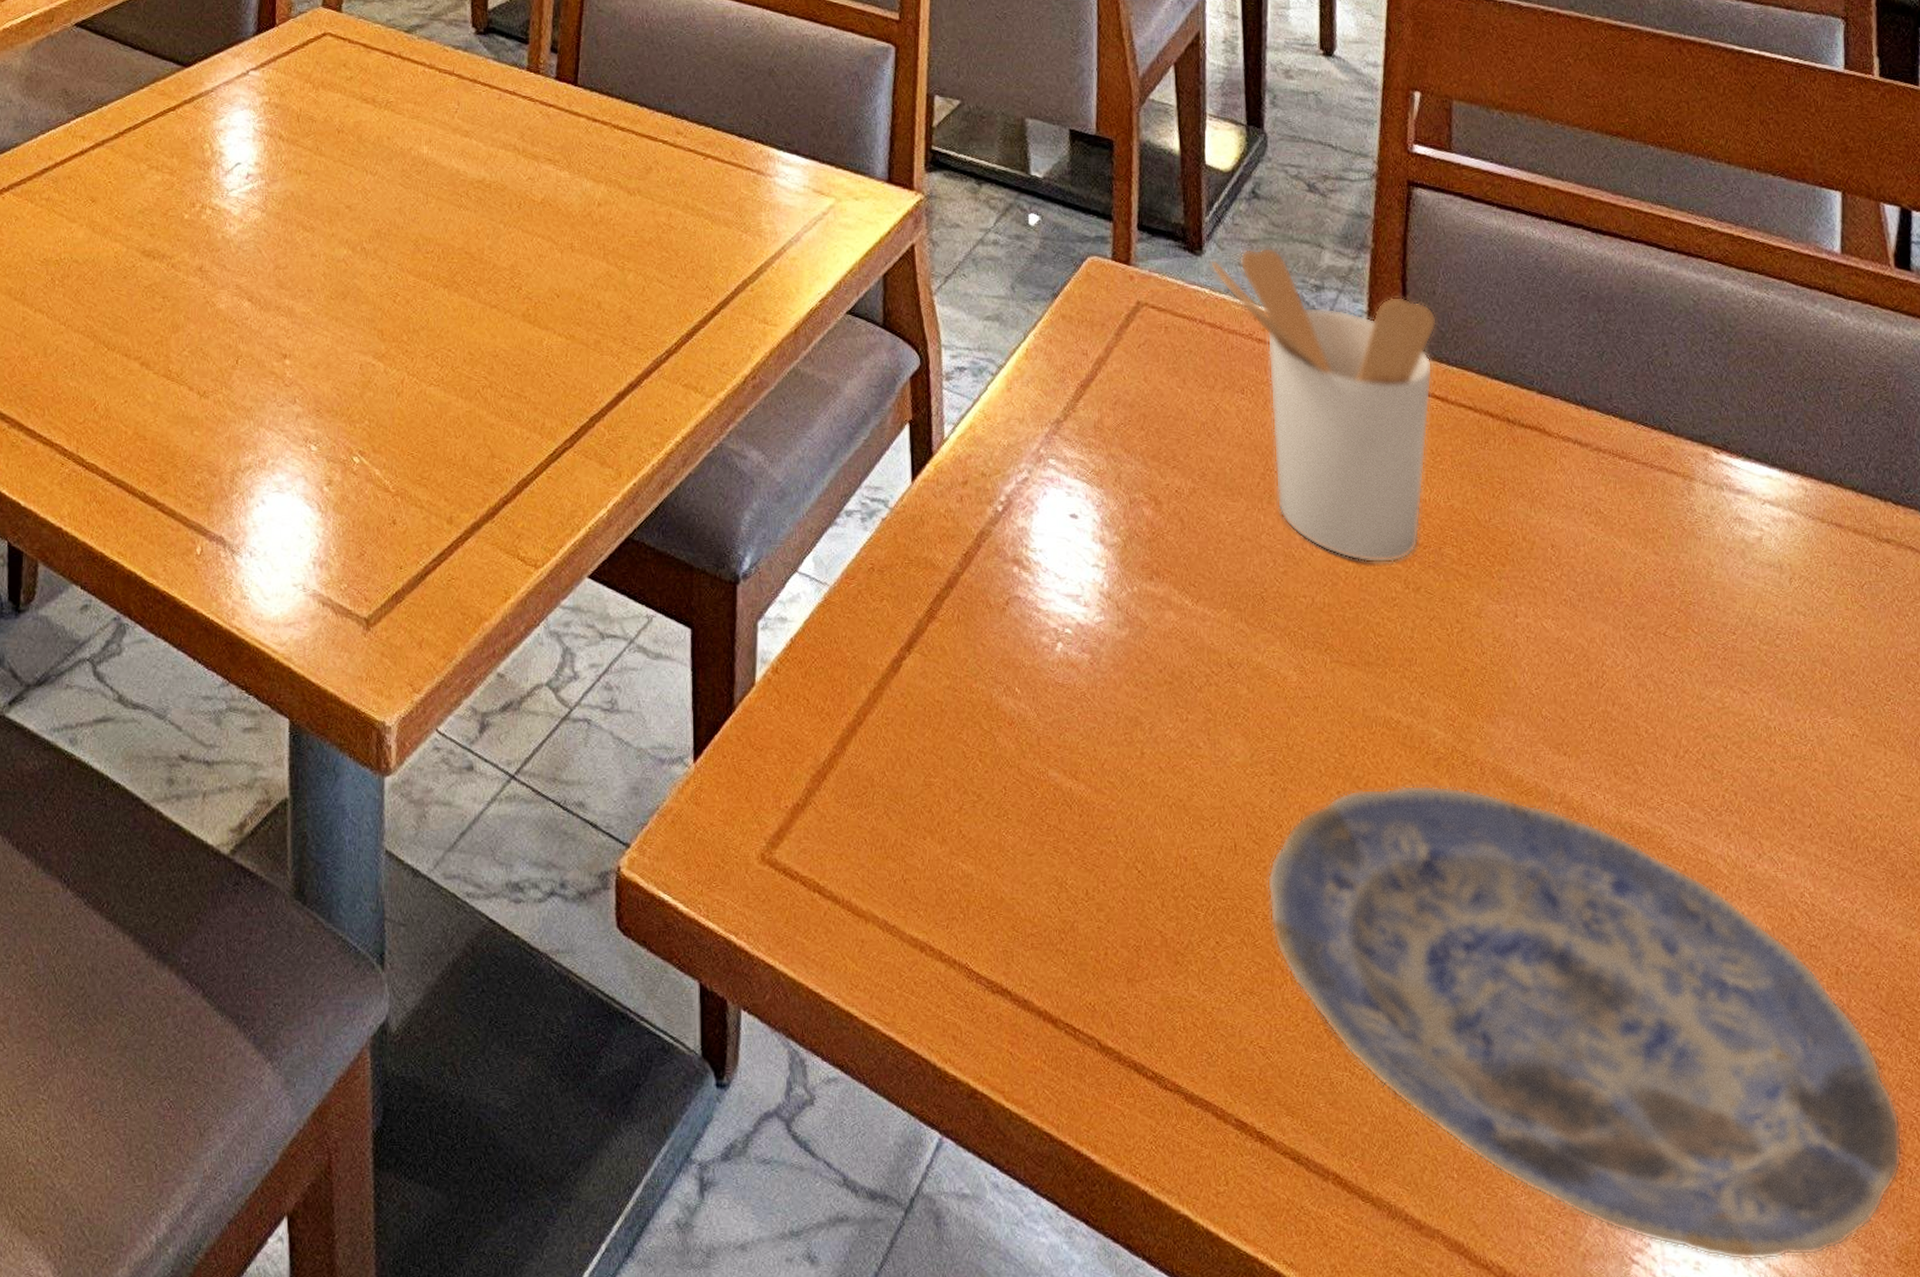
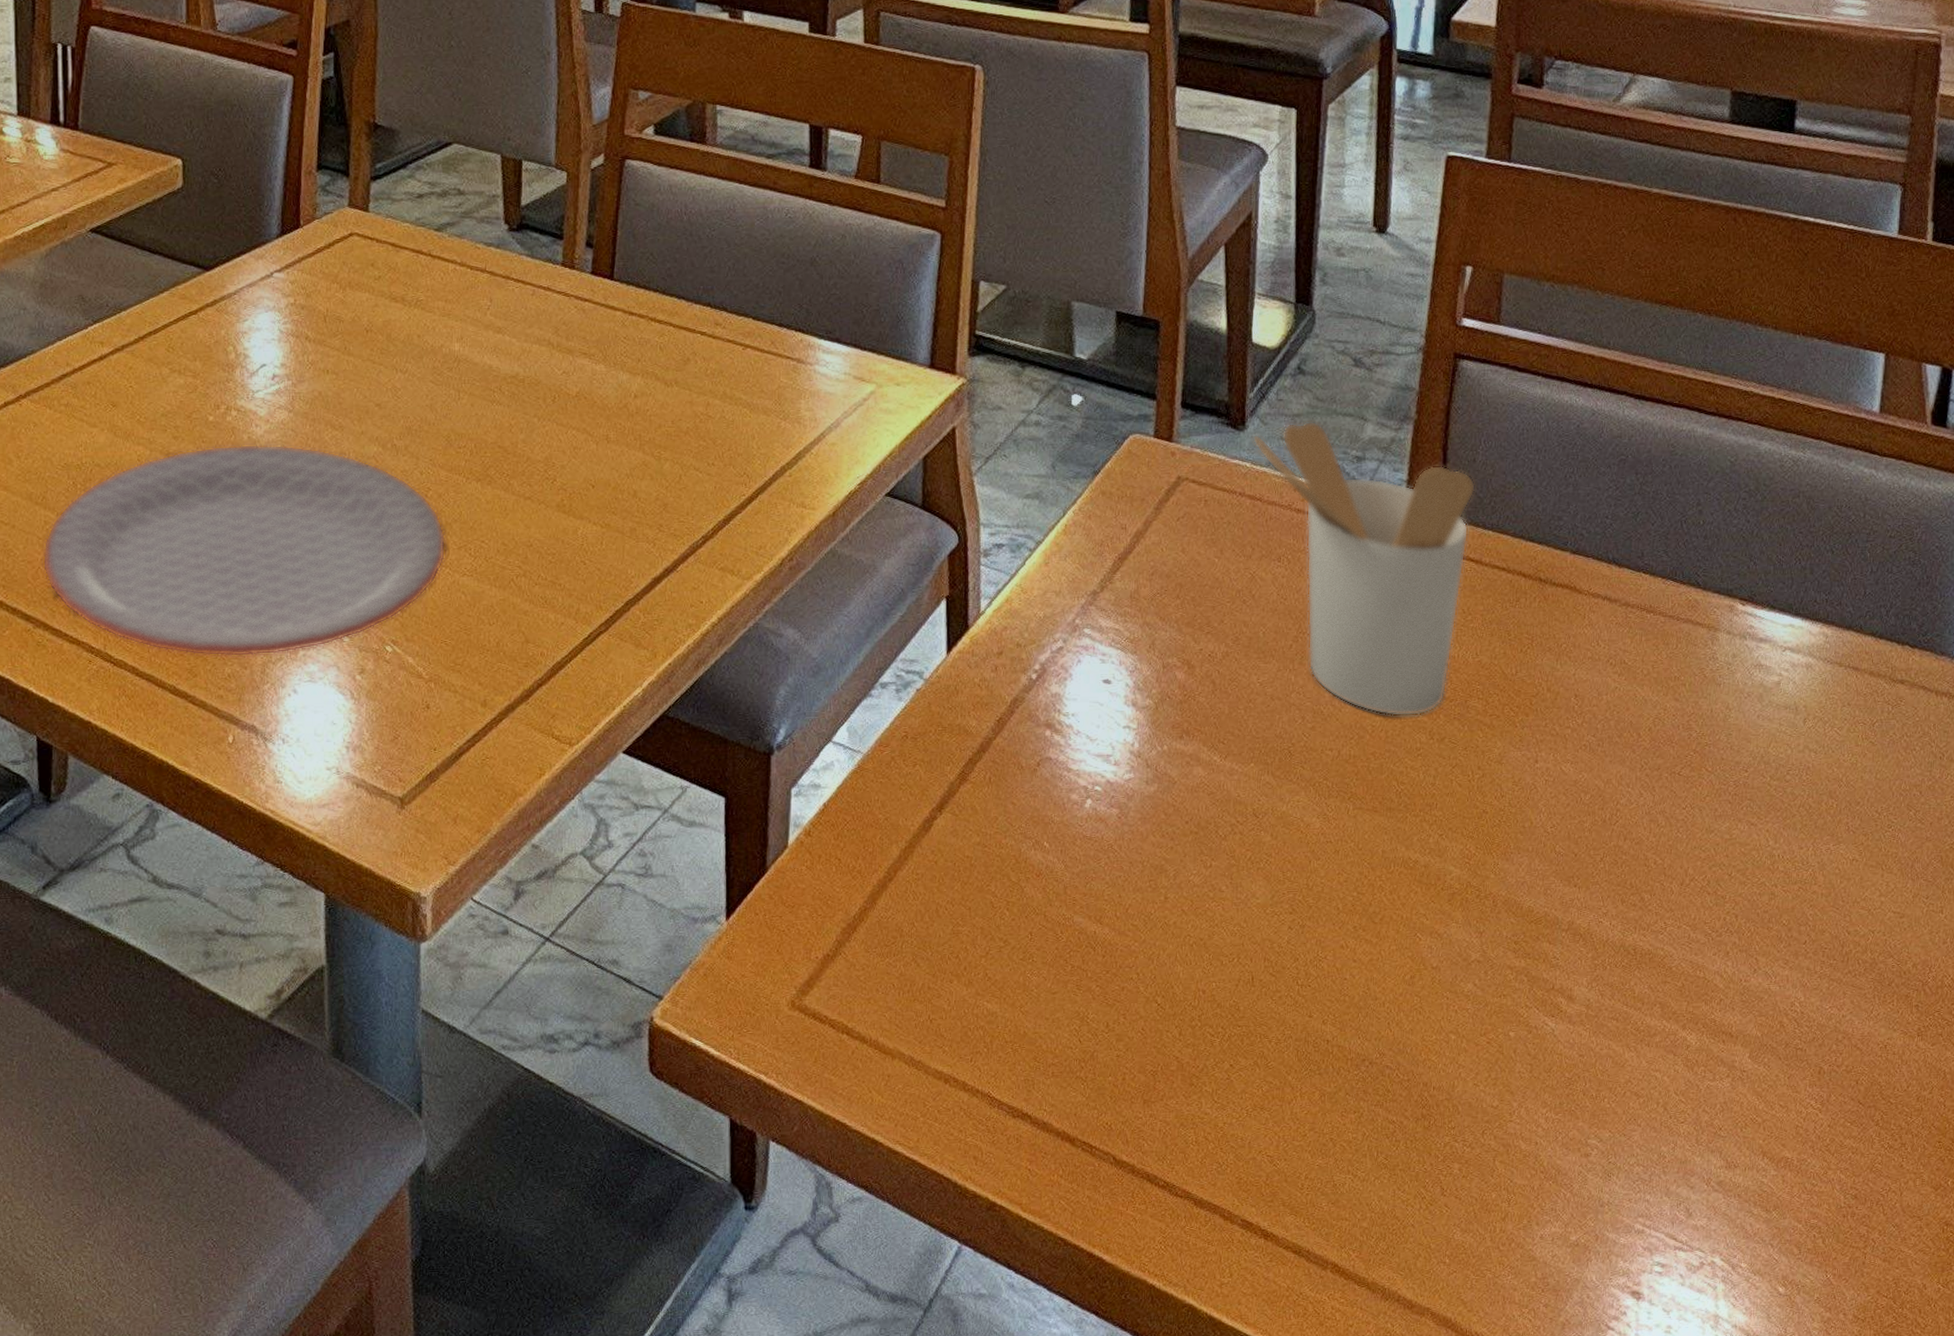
plate: none [19,243,414,464] -> present [42,444,446,657]
plate: present [1267,785,1902,1261] -> none [1281,918,1868,1324]

